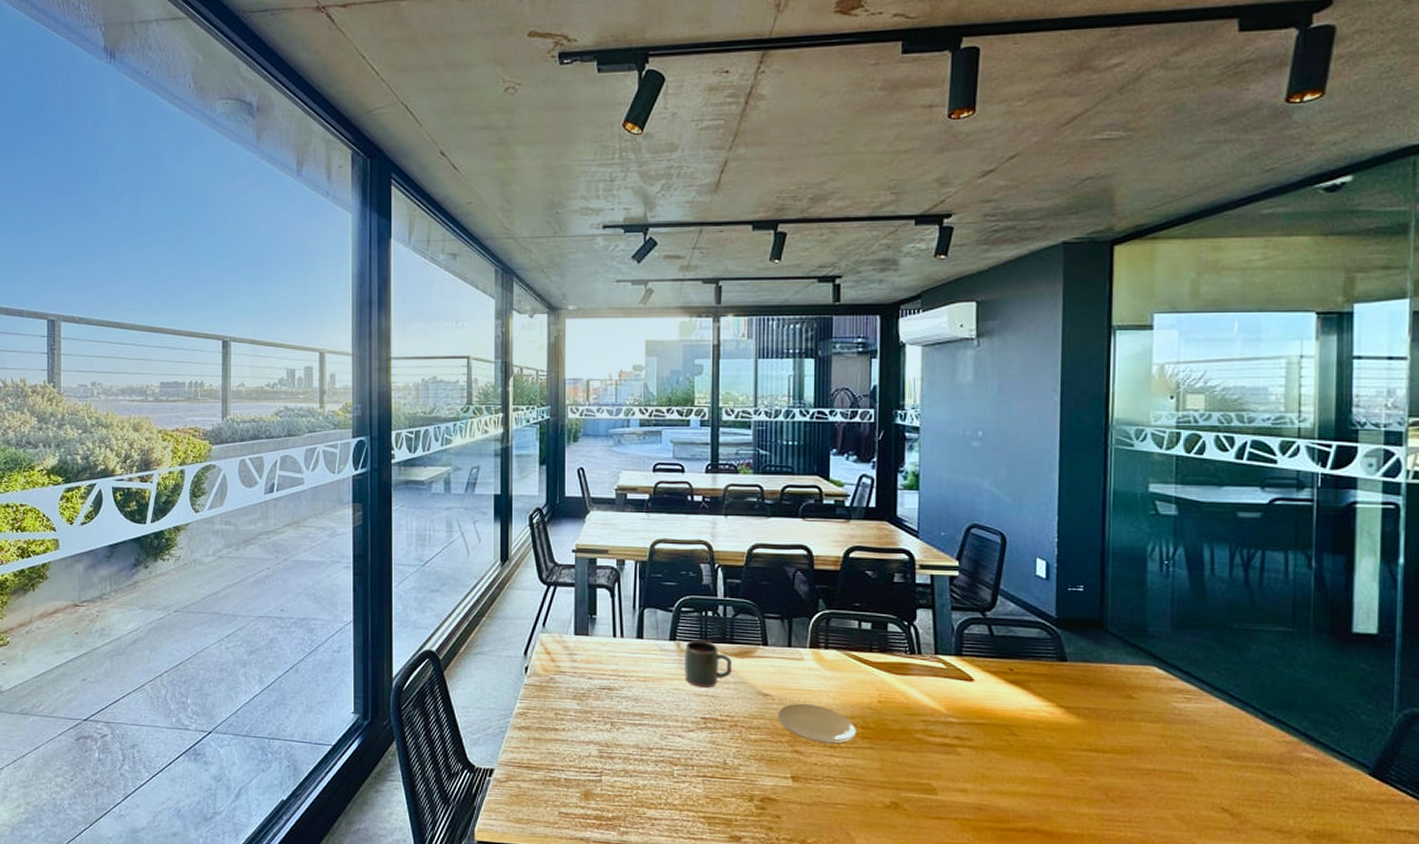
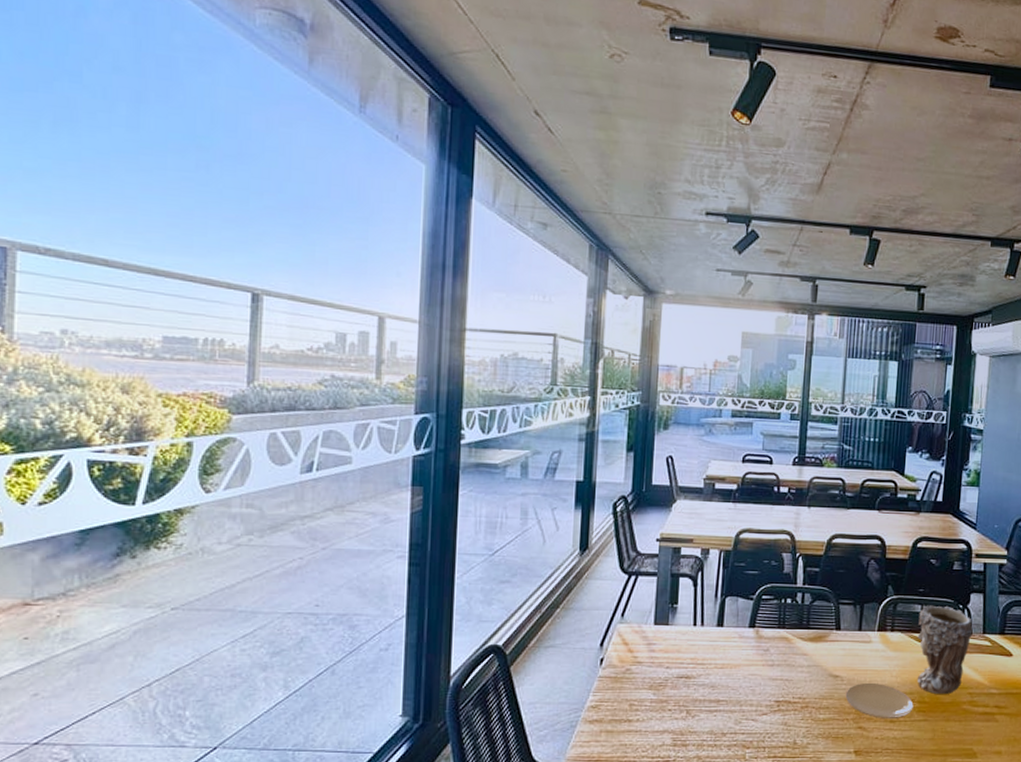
mug: present [685,640,732,688] -> none [761,627,807,672]
decorative planter: none [856,621,922,720] -> present [917,605,973,694]

